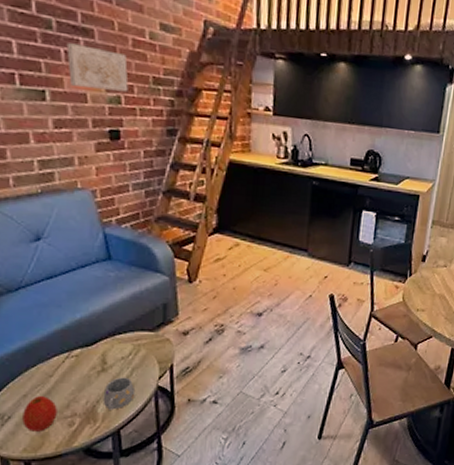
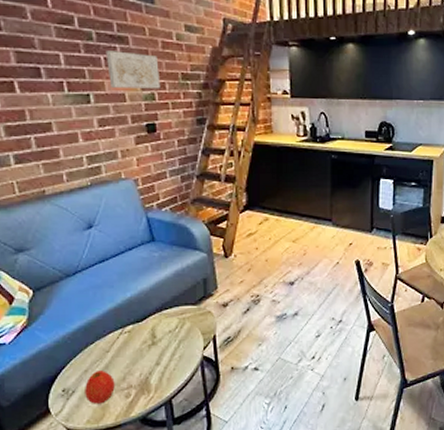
mug: present [103,377,136,410] -> none [154,349,183,381]

